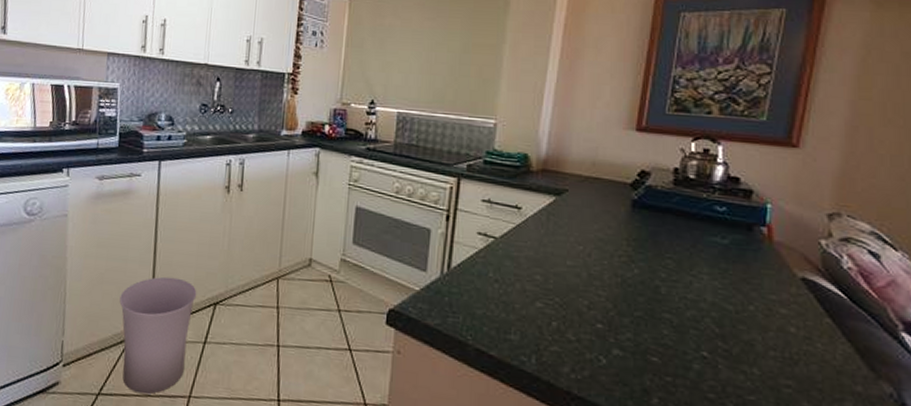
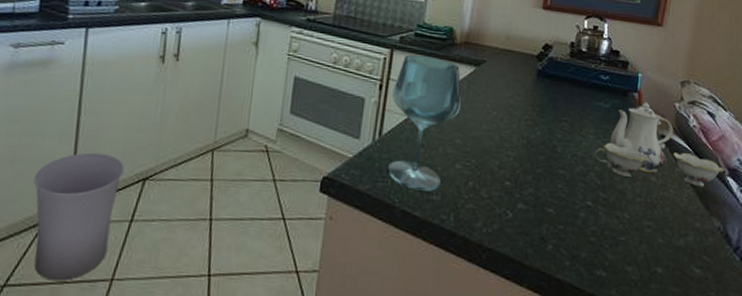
wine glass: none [459,184,541,330] -> present [388,55,462,191]
tea set: none [711,238,898,344] -> present [595,102,725,188]

